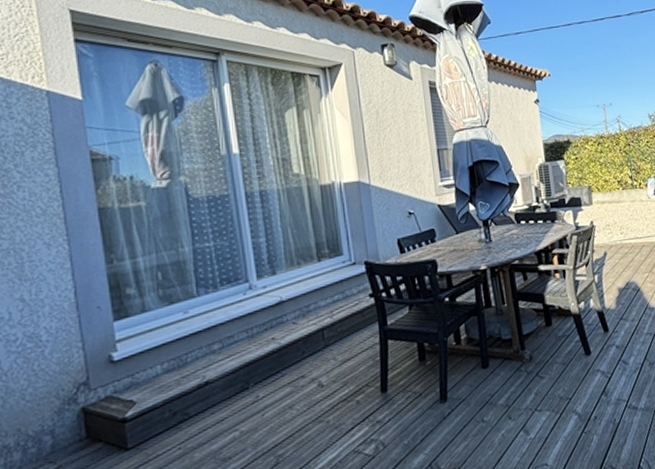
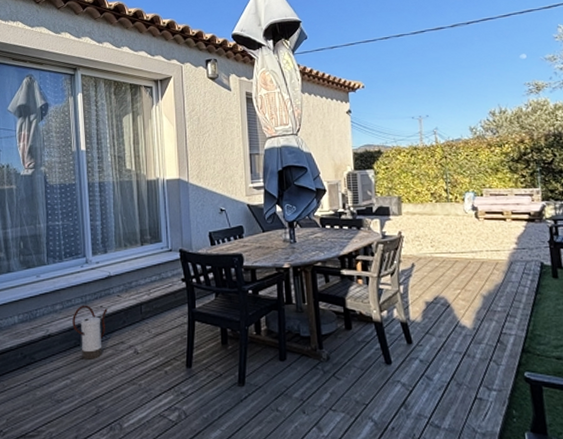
watering can: none [236,339,282,404] -> present [72,305,108,359]

